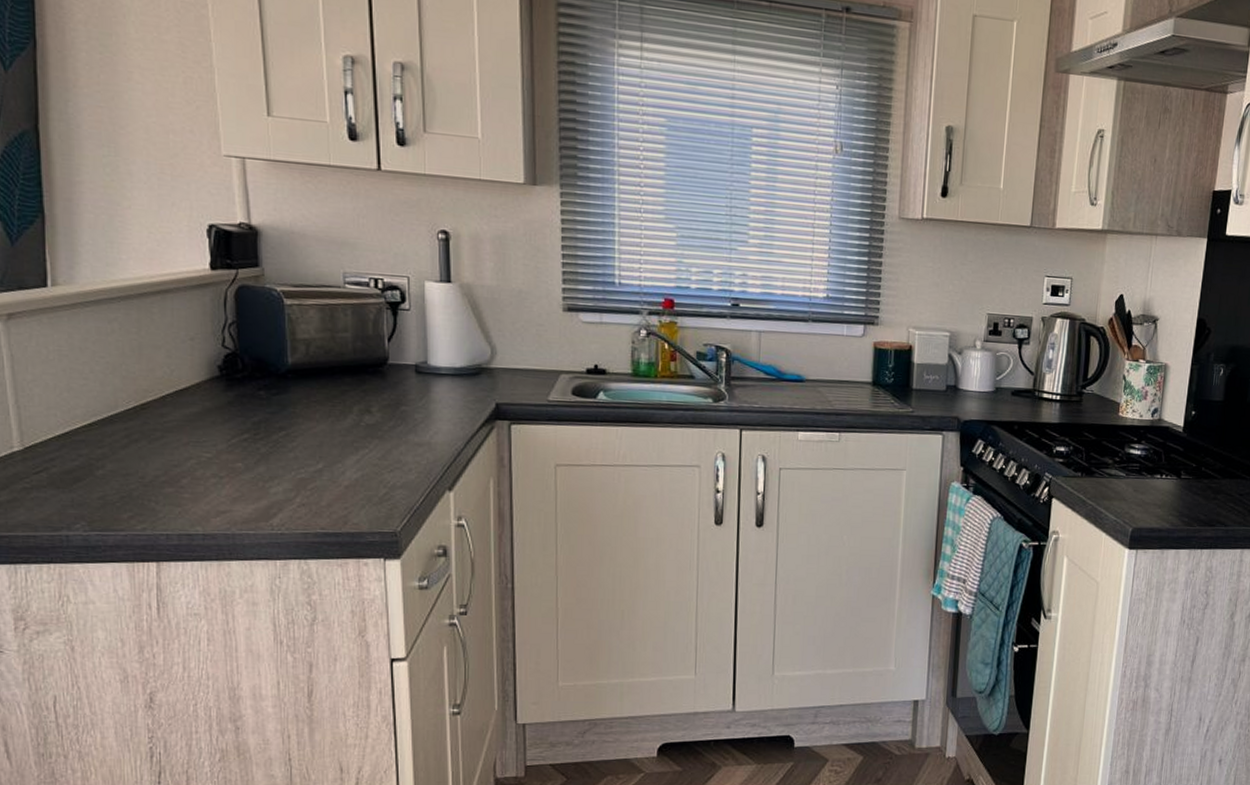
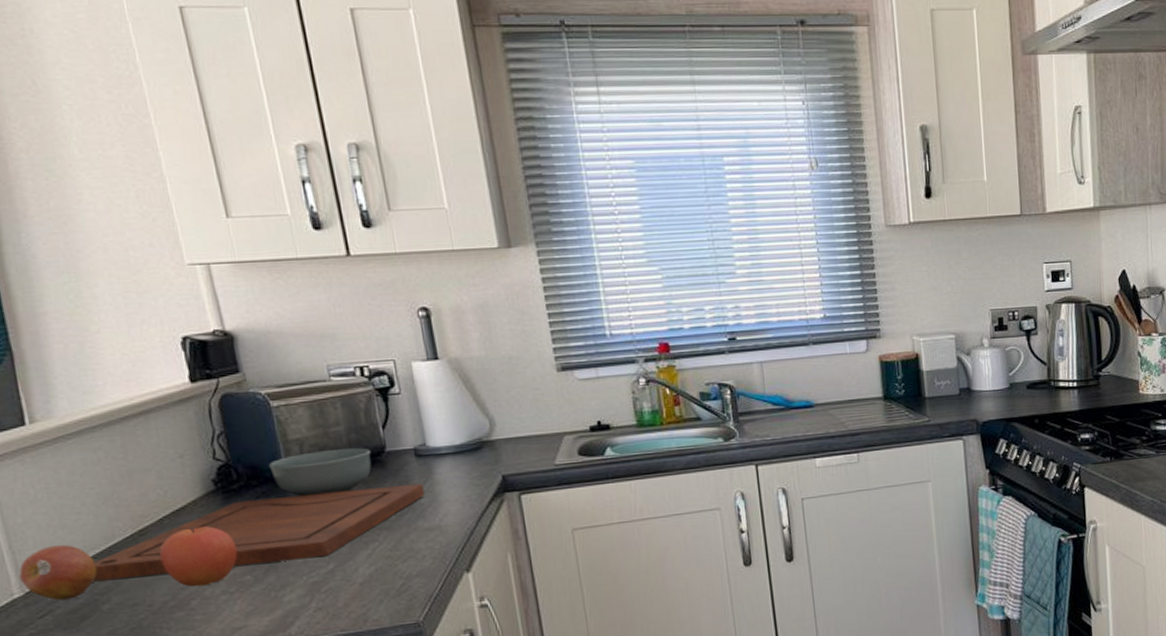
fruit: none [21,406,96,460] -> present [19,545,98,601]
cutting board: none [90,390,419,456] -> present [92,483,425,582]
fruit: none [159,407,233,467] -> present [159,526,238,587]
bowl: none [273,353,374,397] -> present [268,448,372,497]

